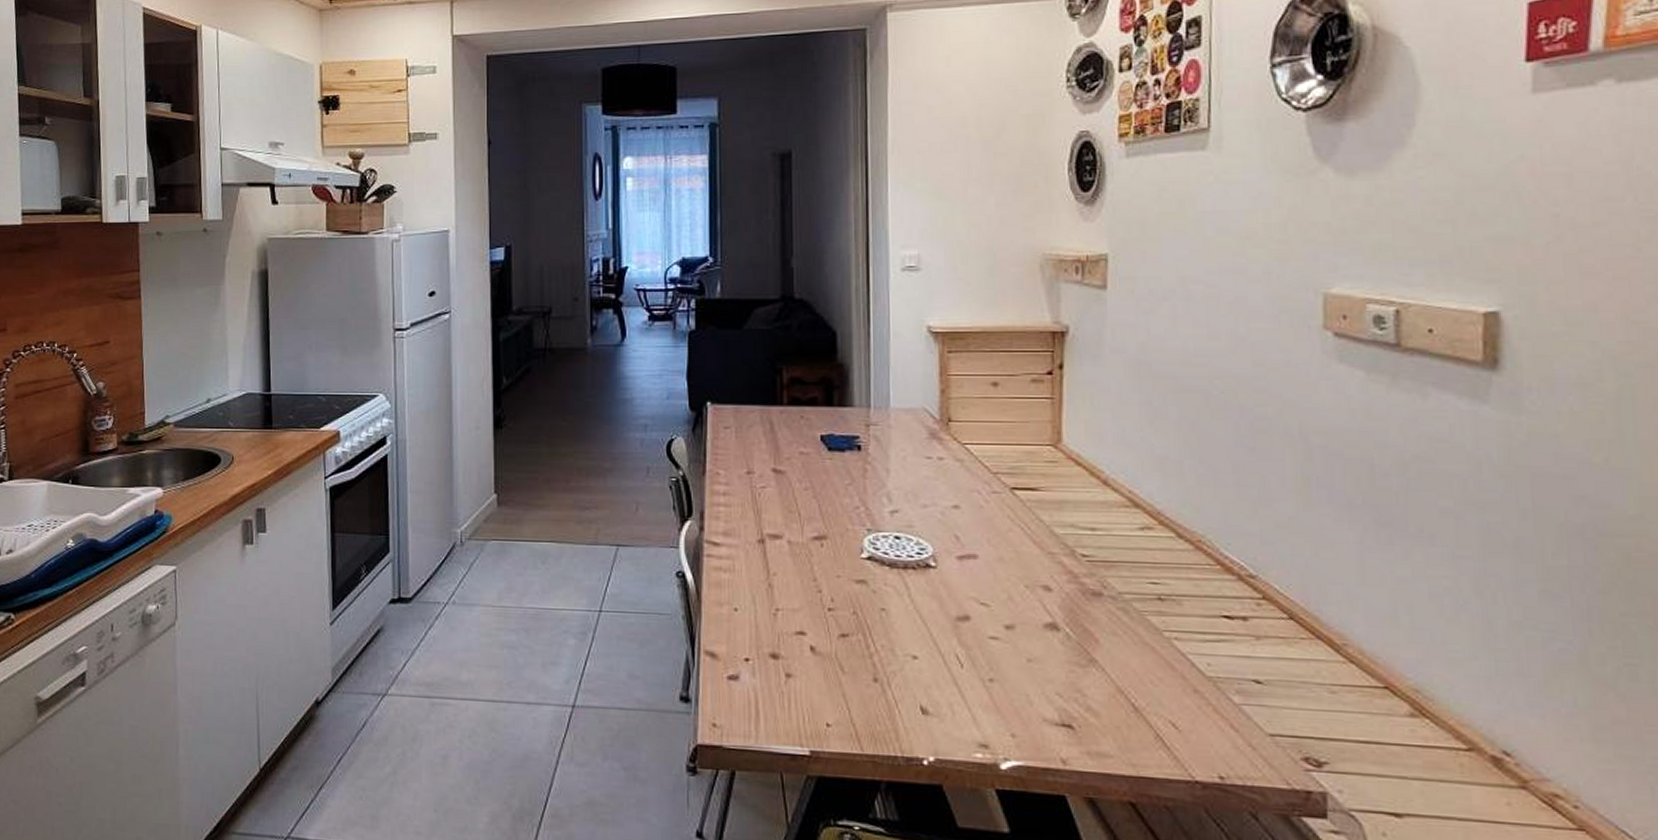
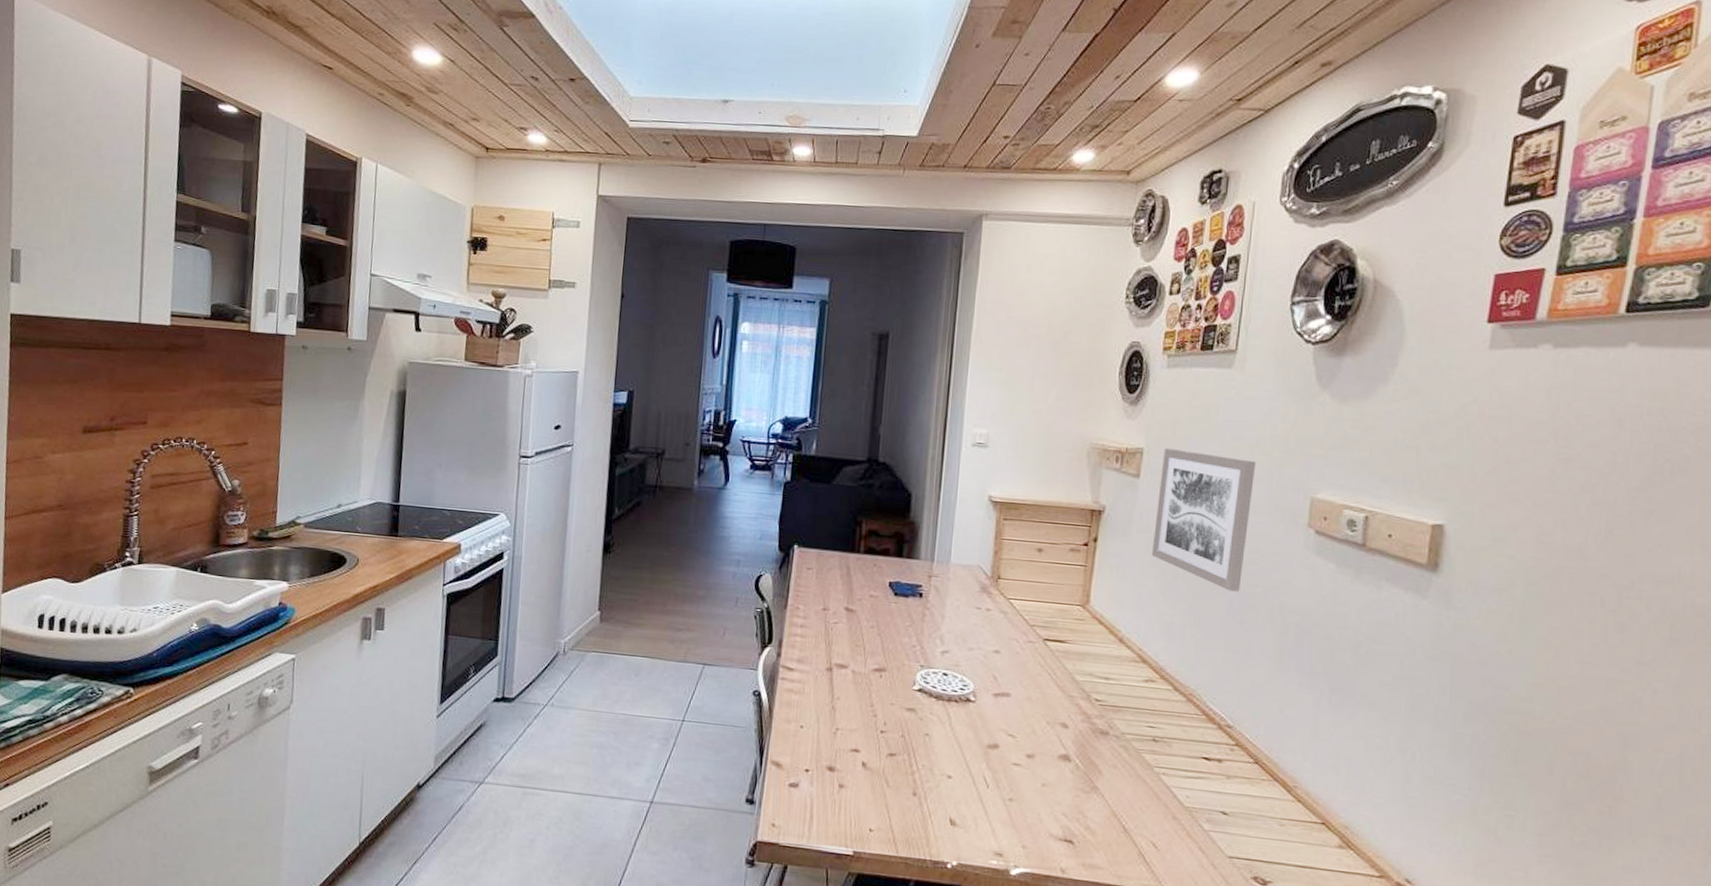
wall art: none [1131,252,1250,414] -> present [1151,448,1257,592]

